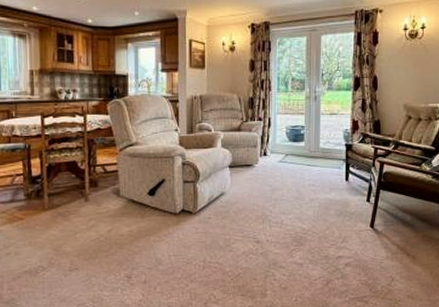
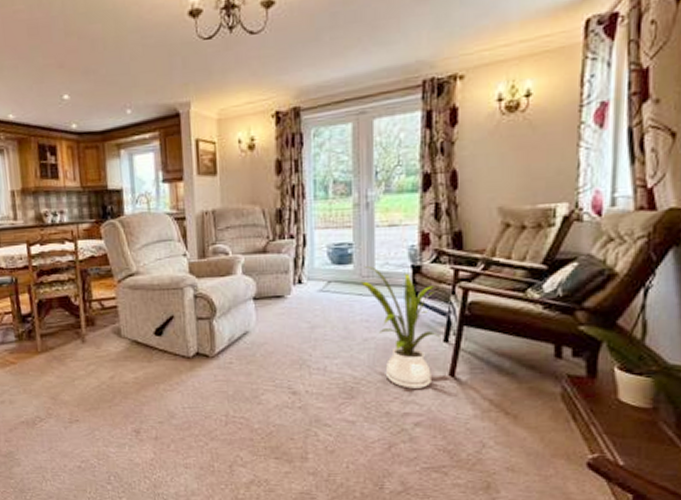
house plant: none [309,143,365,237] -> present [360,265,441,389]

